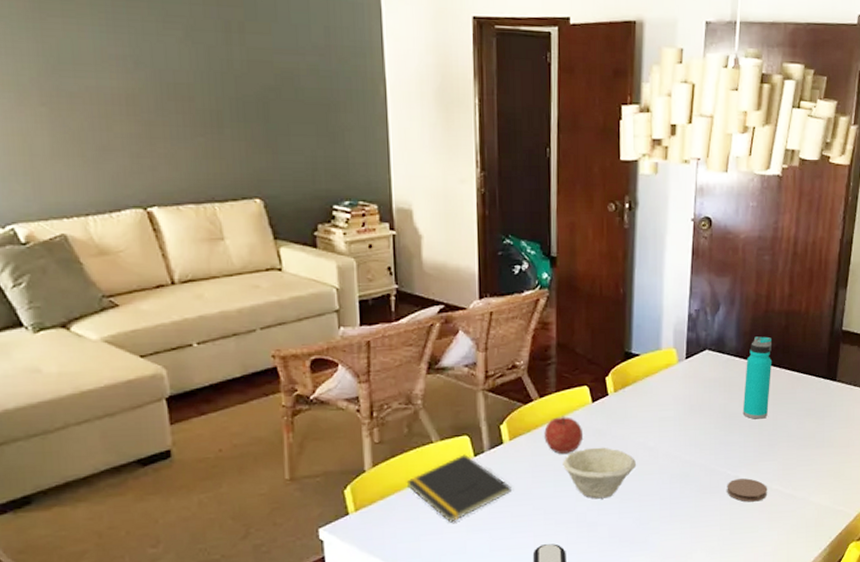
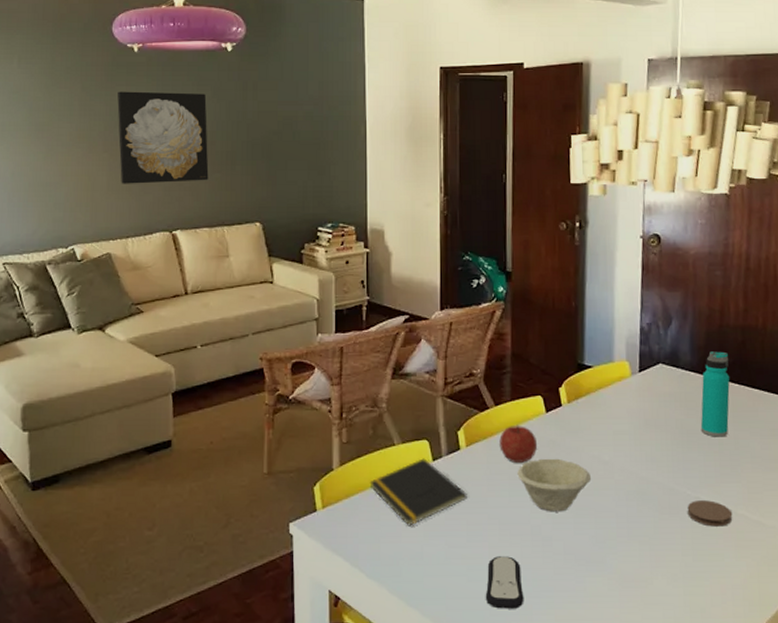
wall art: none [51,24,189,148] -> present [117,91,209,184]

